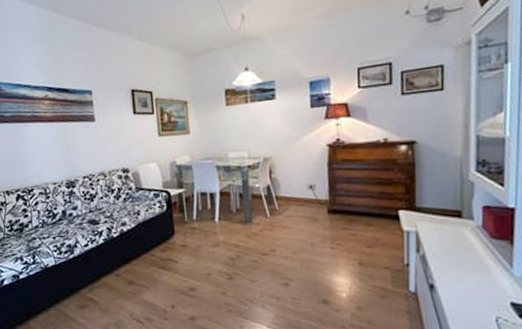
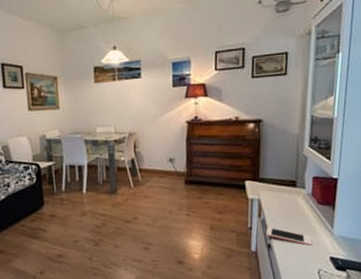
cell phone: none [427,264,486,287] -> present [266,227,312,246]

